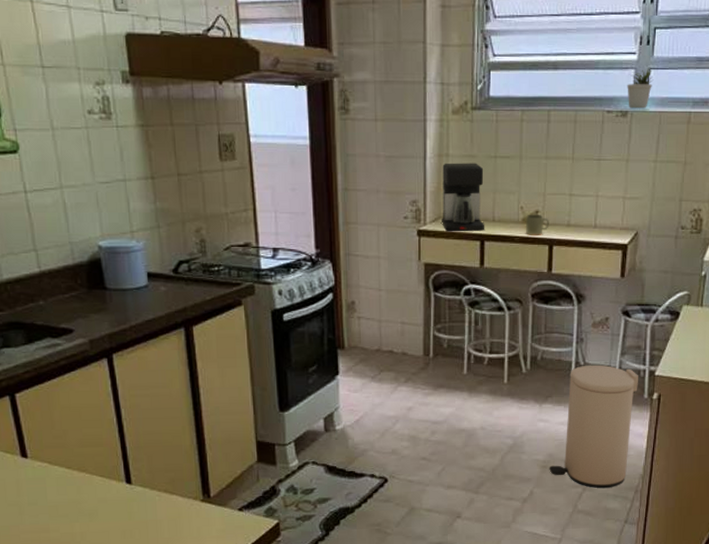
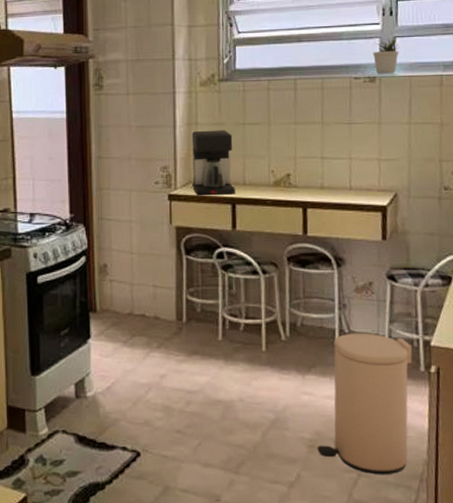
mug: present [525,214,549,235] -> none [276,177,302,198]

